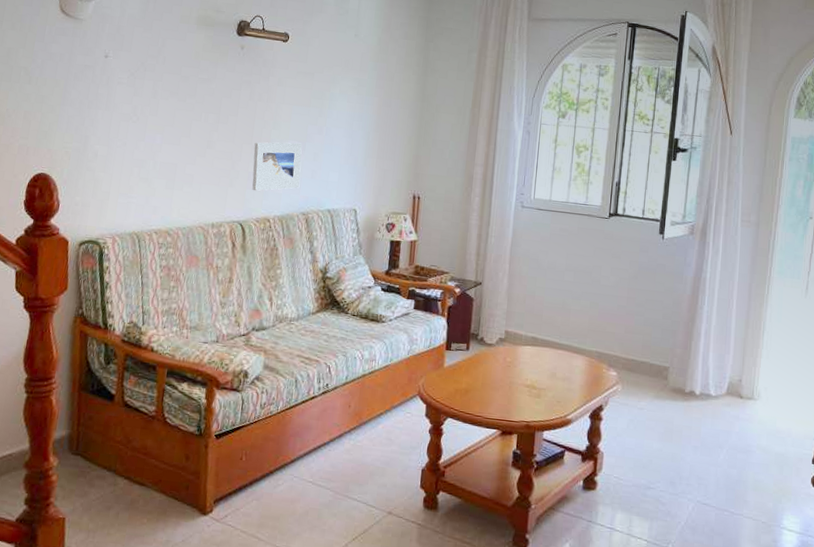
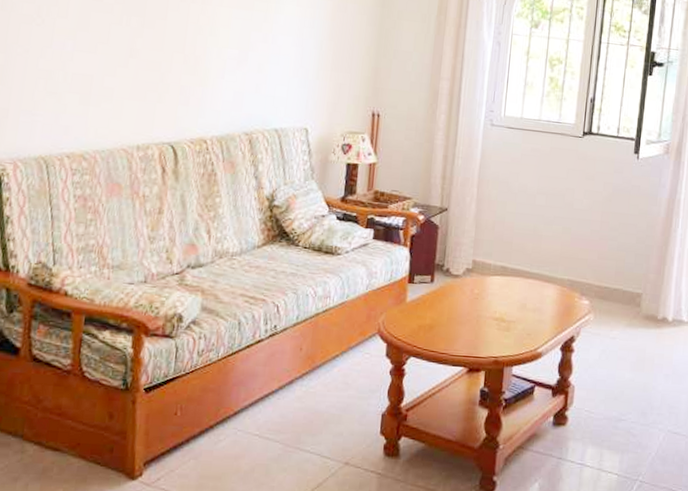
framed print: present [252,142,302,191] -> none [185,51,245,108]

